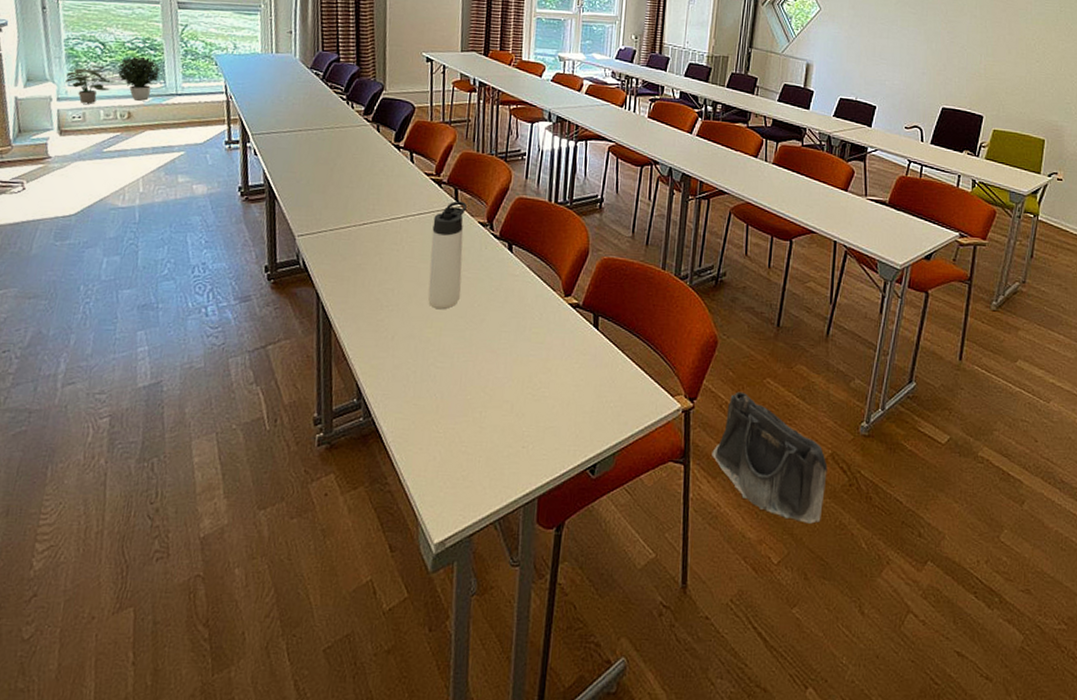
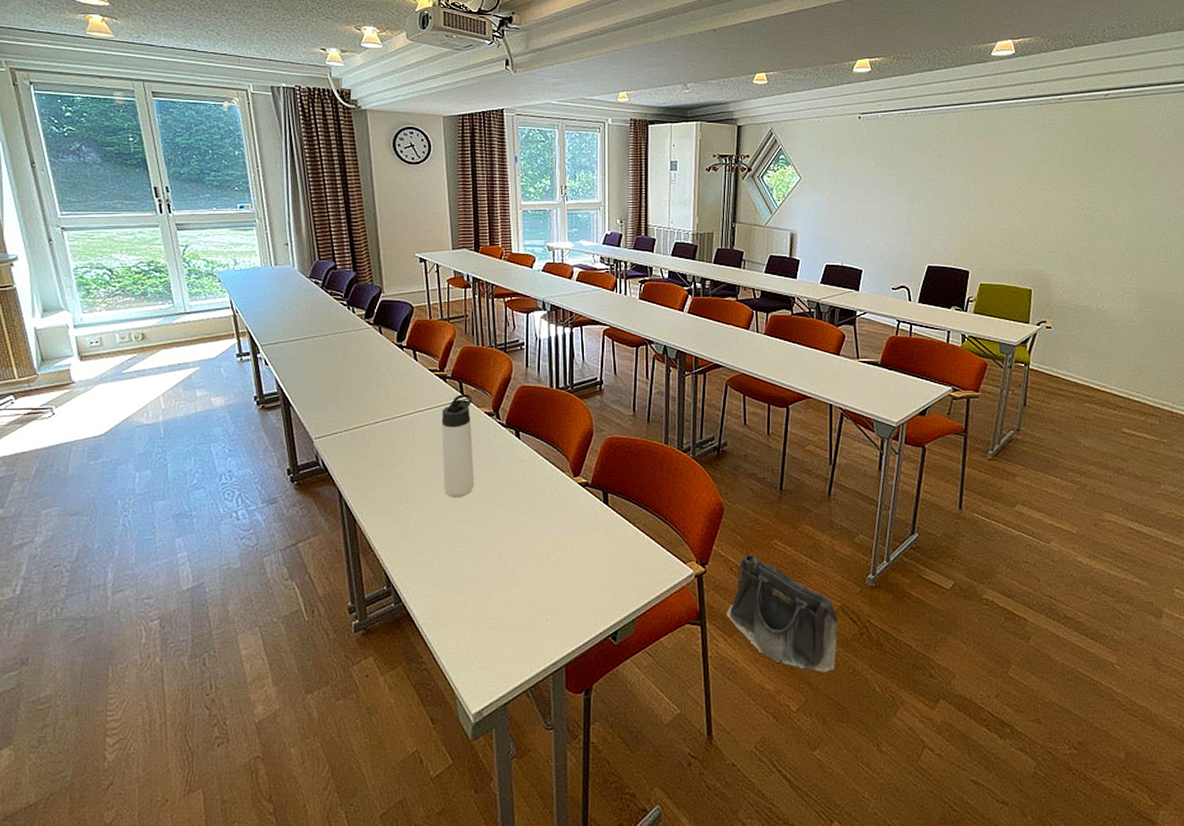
potted plant: present [65,66,115,104] -> none [80,292,126,329]
potted plant: present [118,56,161,102] -> none [127,279,168,323]

